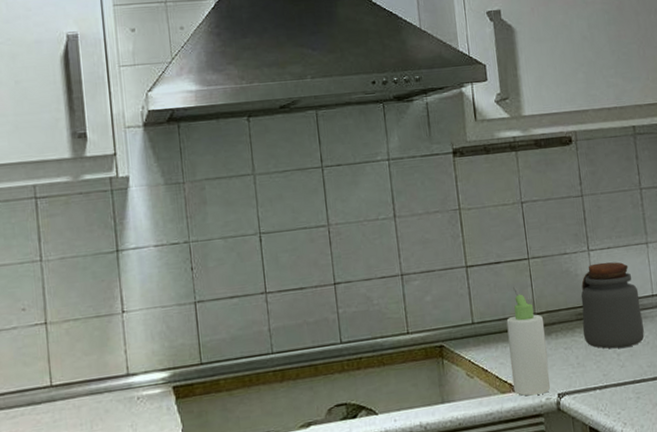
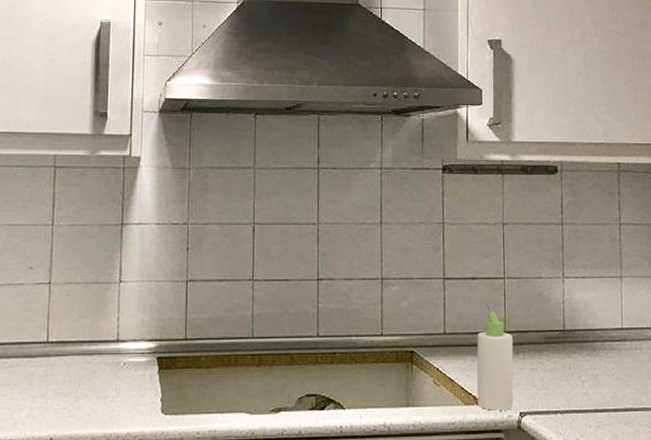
jar: present [581,262,645,349] -> none [550,290,610,376]

